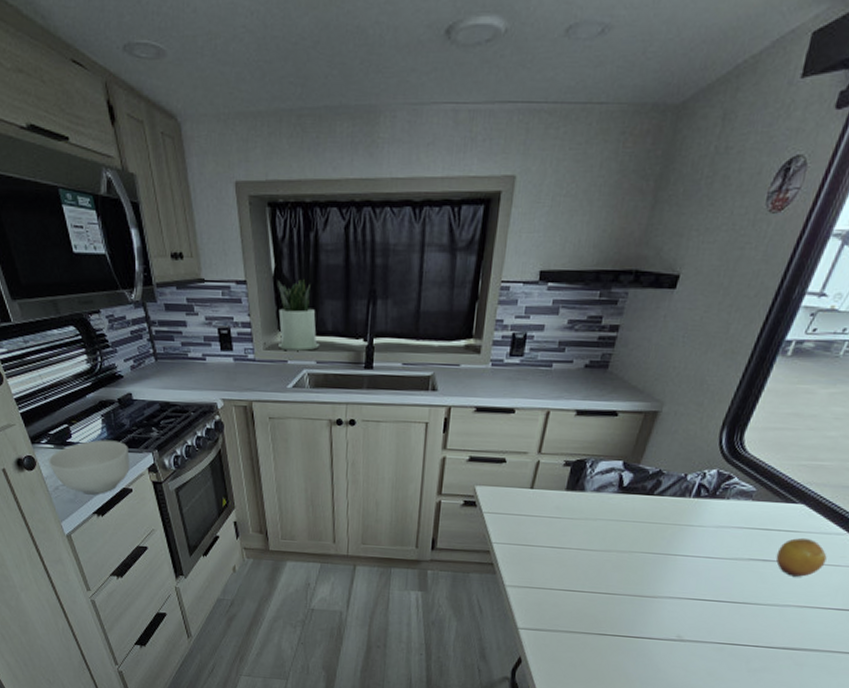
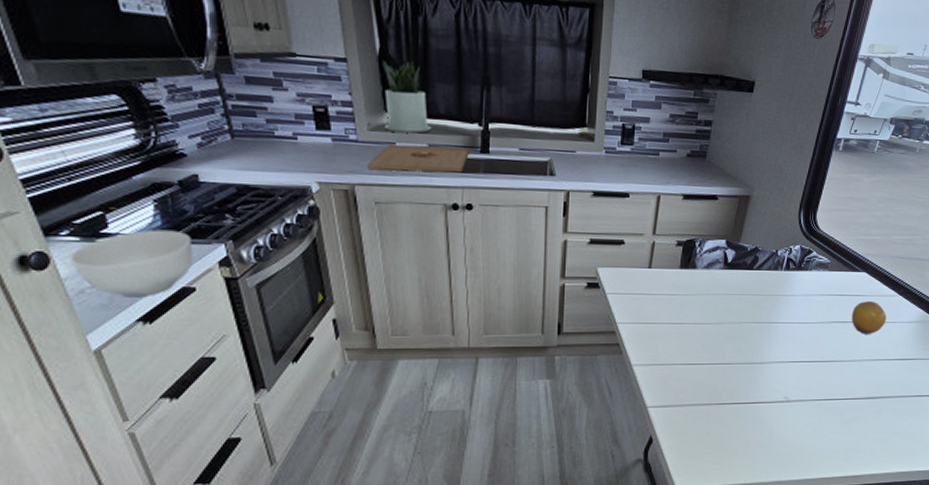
platter: none [263,362,354,389] -> present [367,144,470,173]

